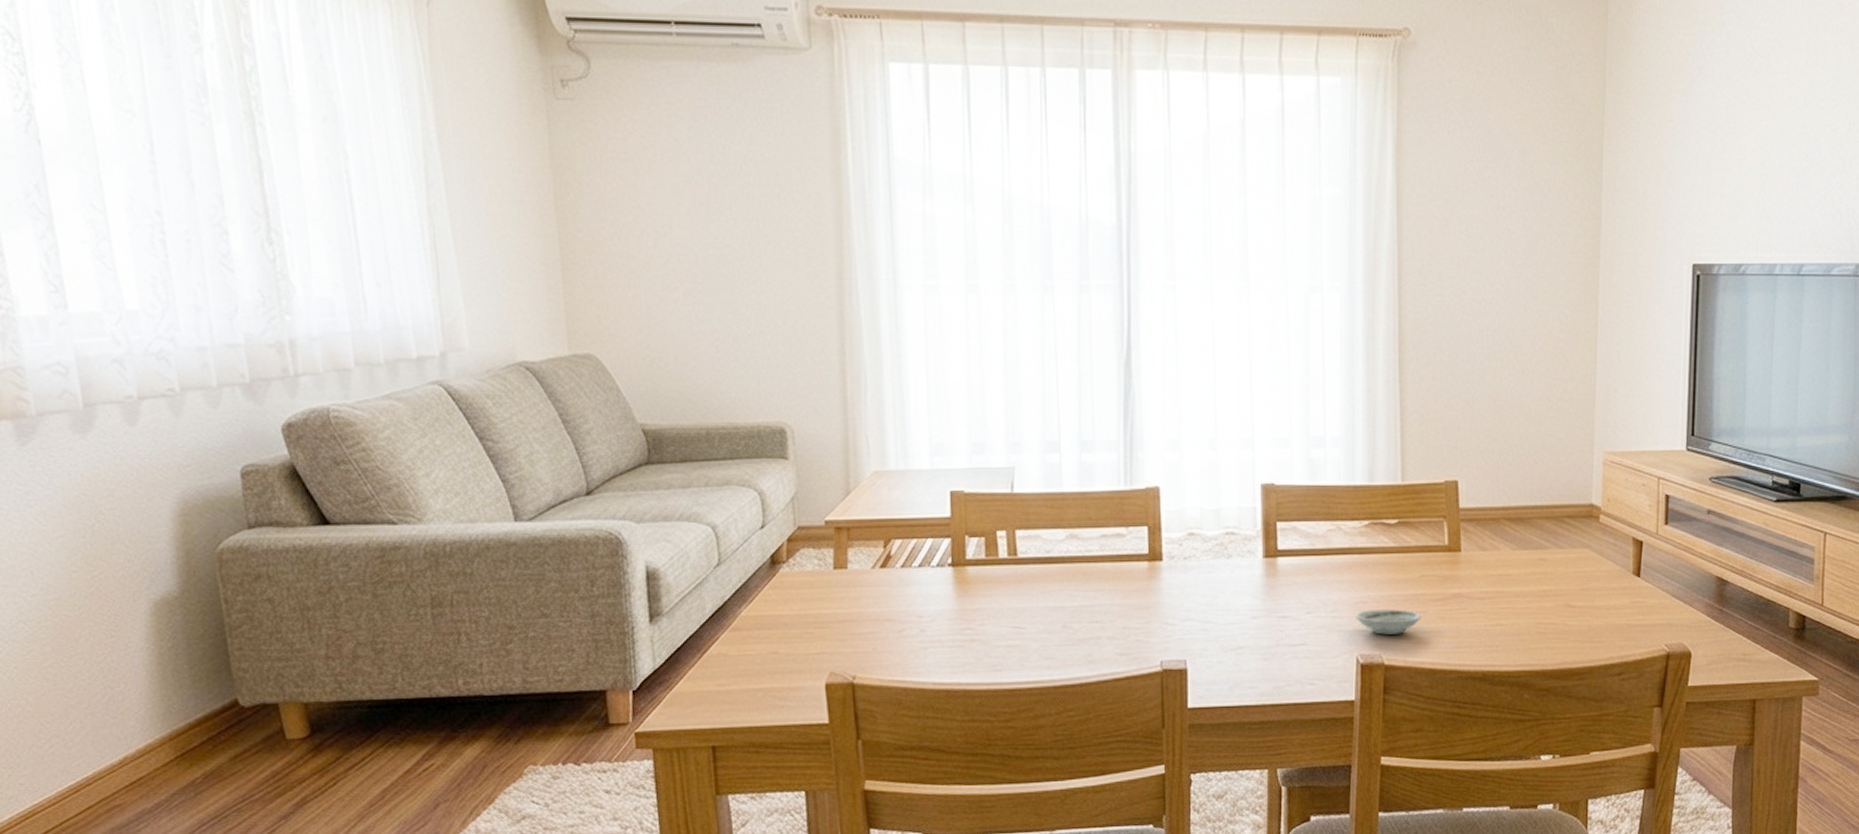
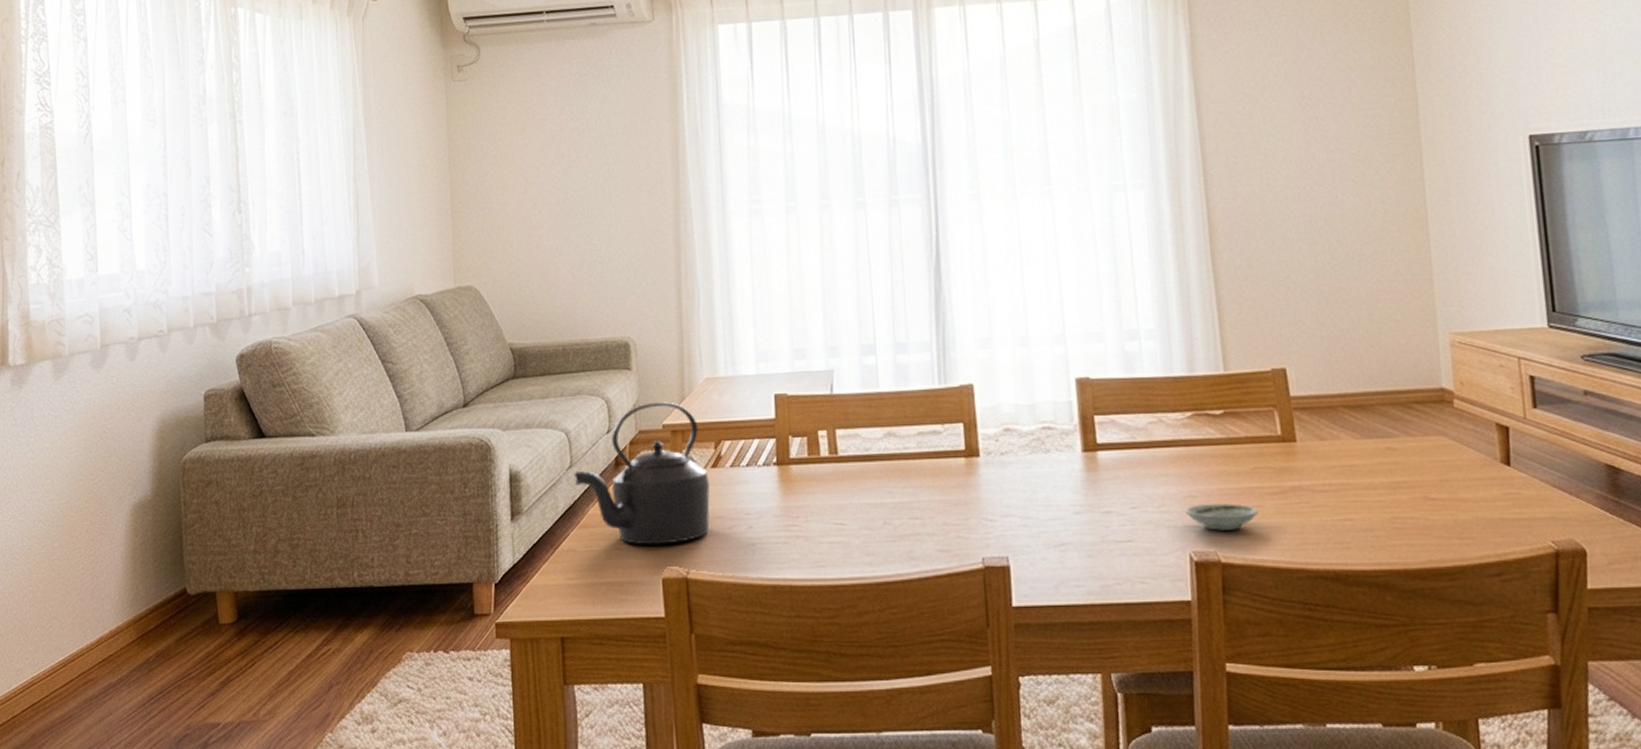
kettle: none [722,494,878,649] -> present [573,401,710,545]

